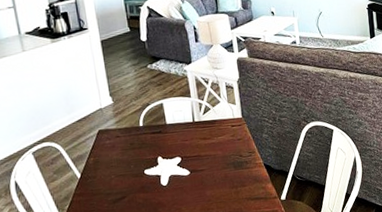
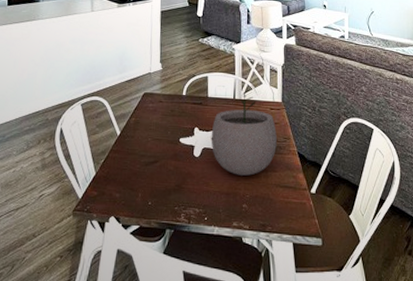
plant pot: none [175,114,243,196] -> present [211,92,277,176]

